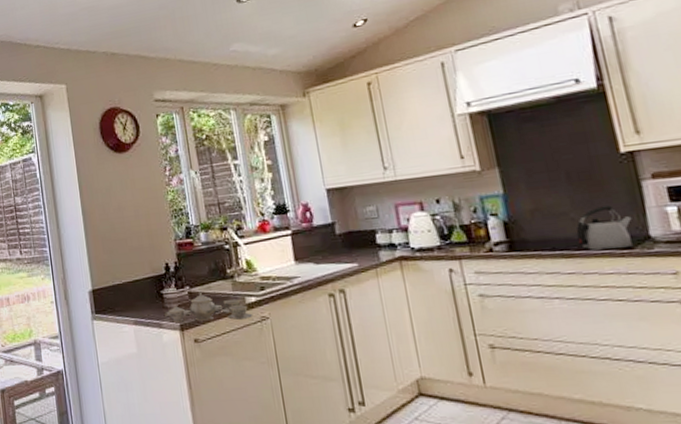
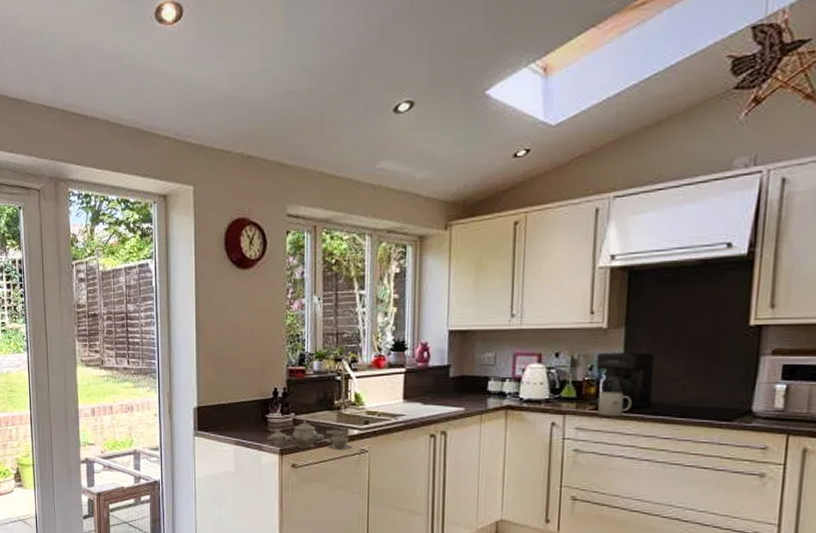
coffee maker: none [477,189,547,249] -> present [588,352,654,410]
mug: none [489,231,526,258] -> present [597,391,632,417]
kettle: present [576,205,634,251] -> none [682,377,740,421]

